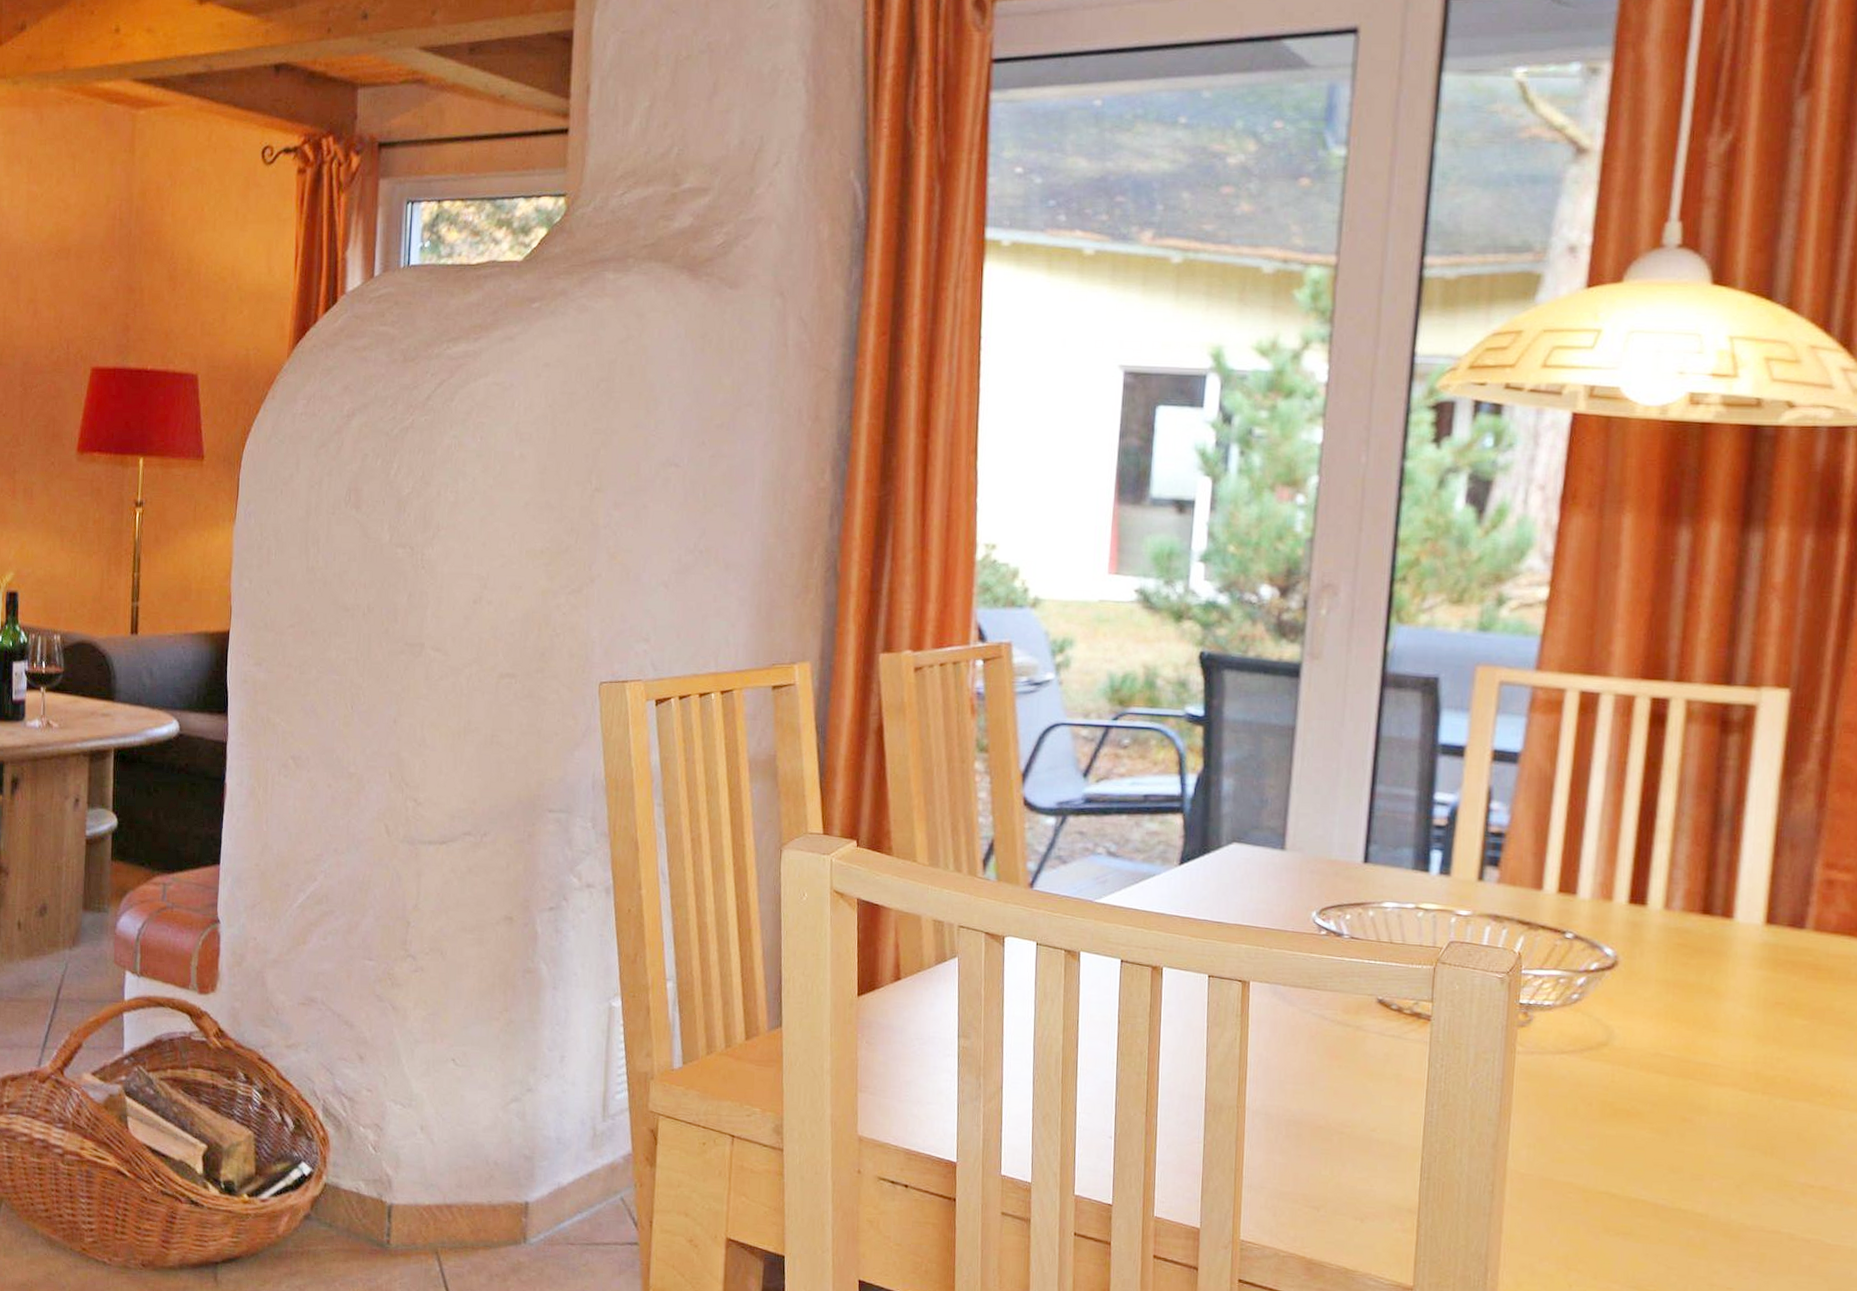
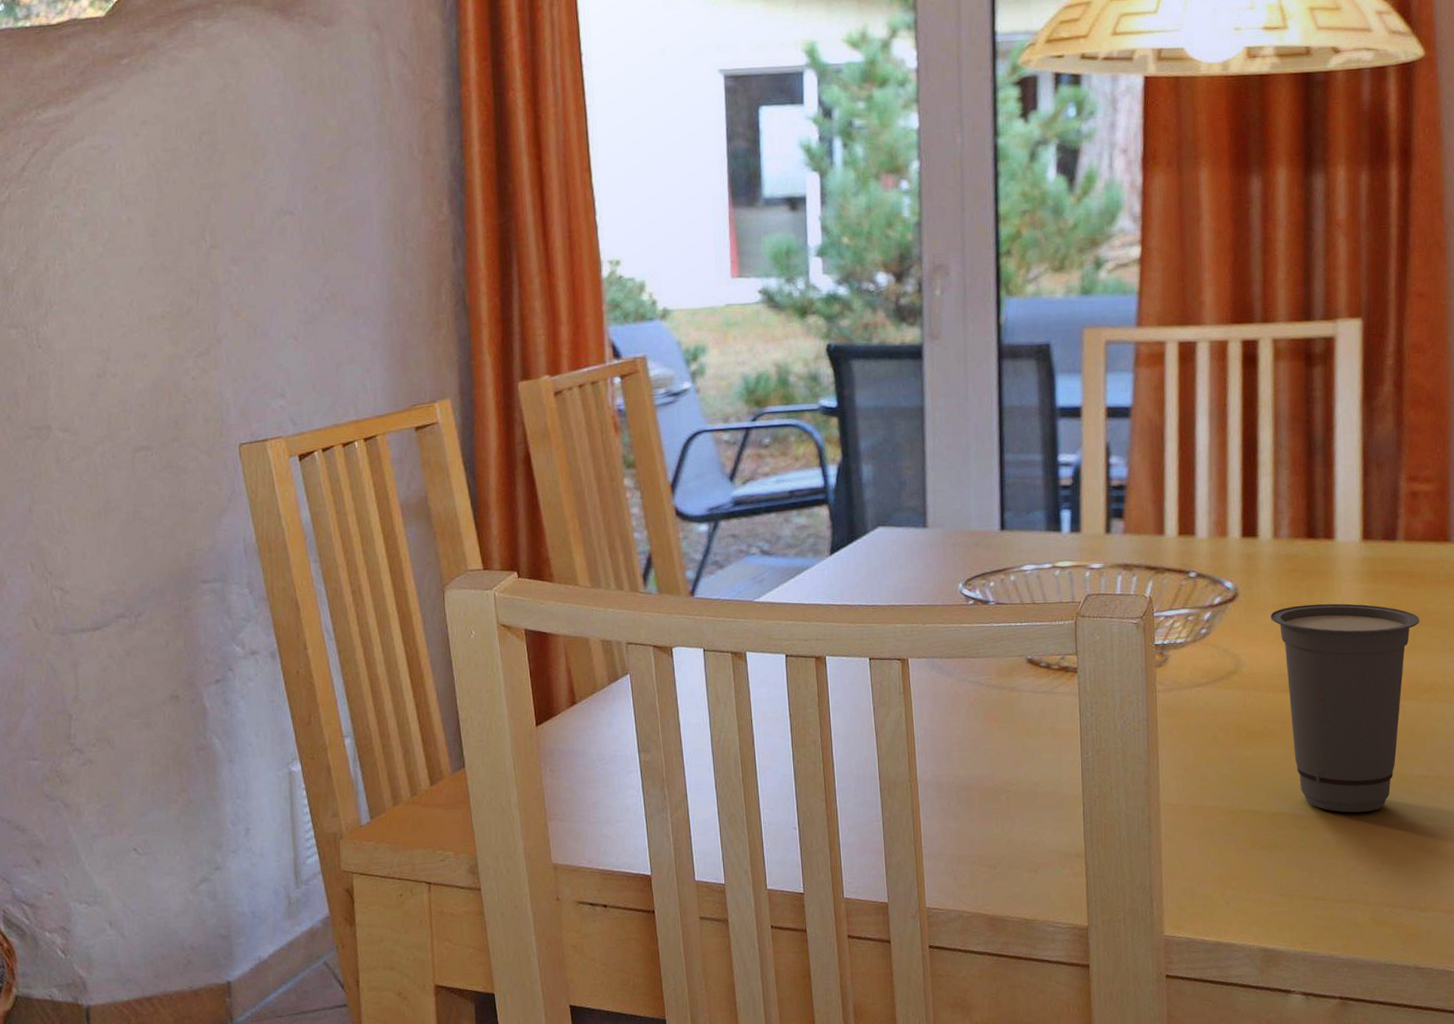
cup: none [1652,983,1823,1214] -> present [1270,603,1420,813]

